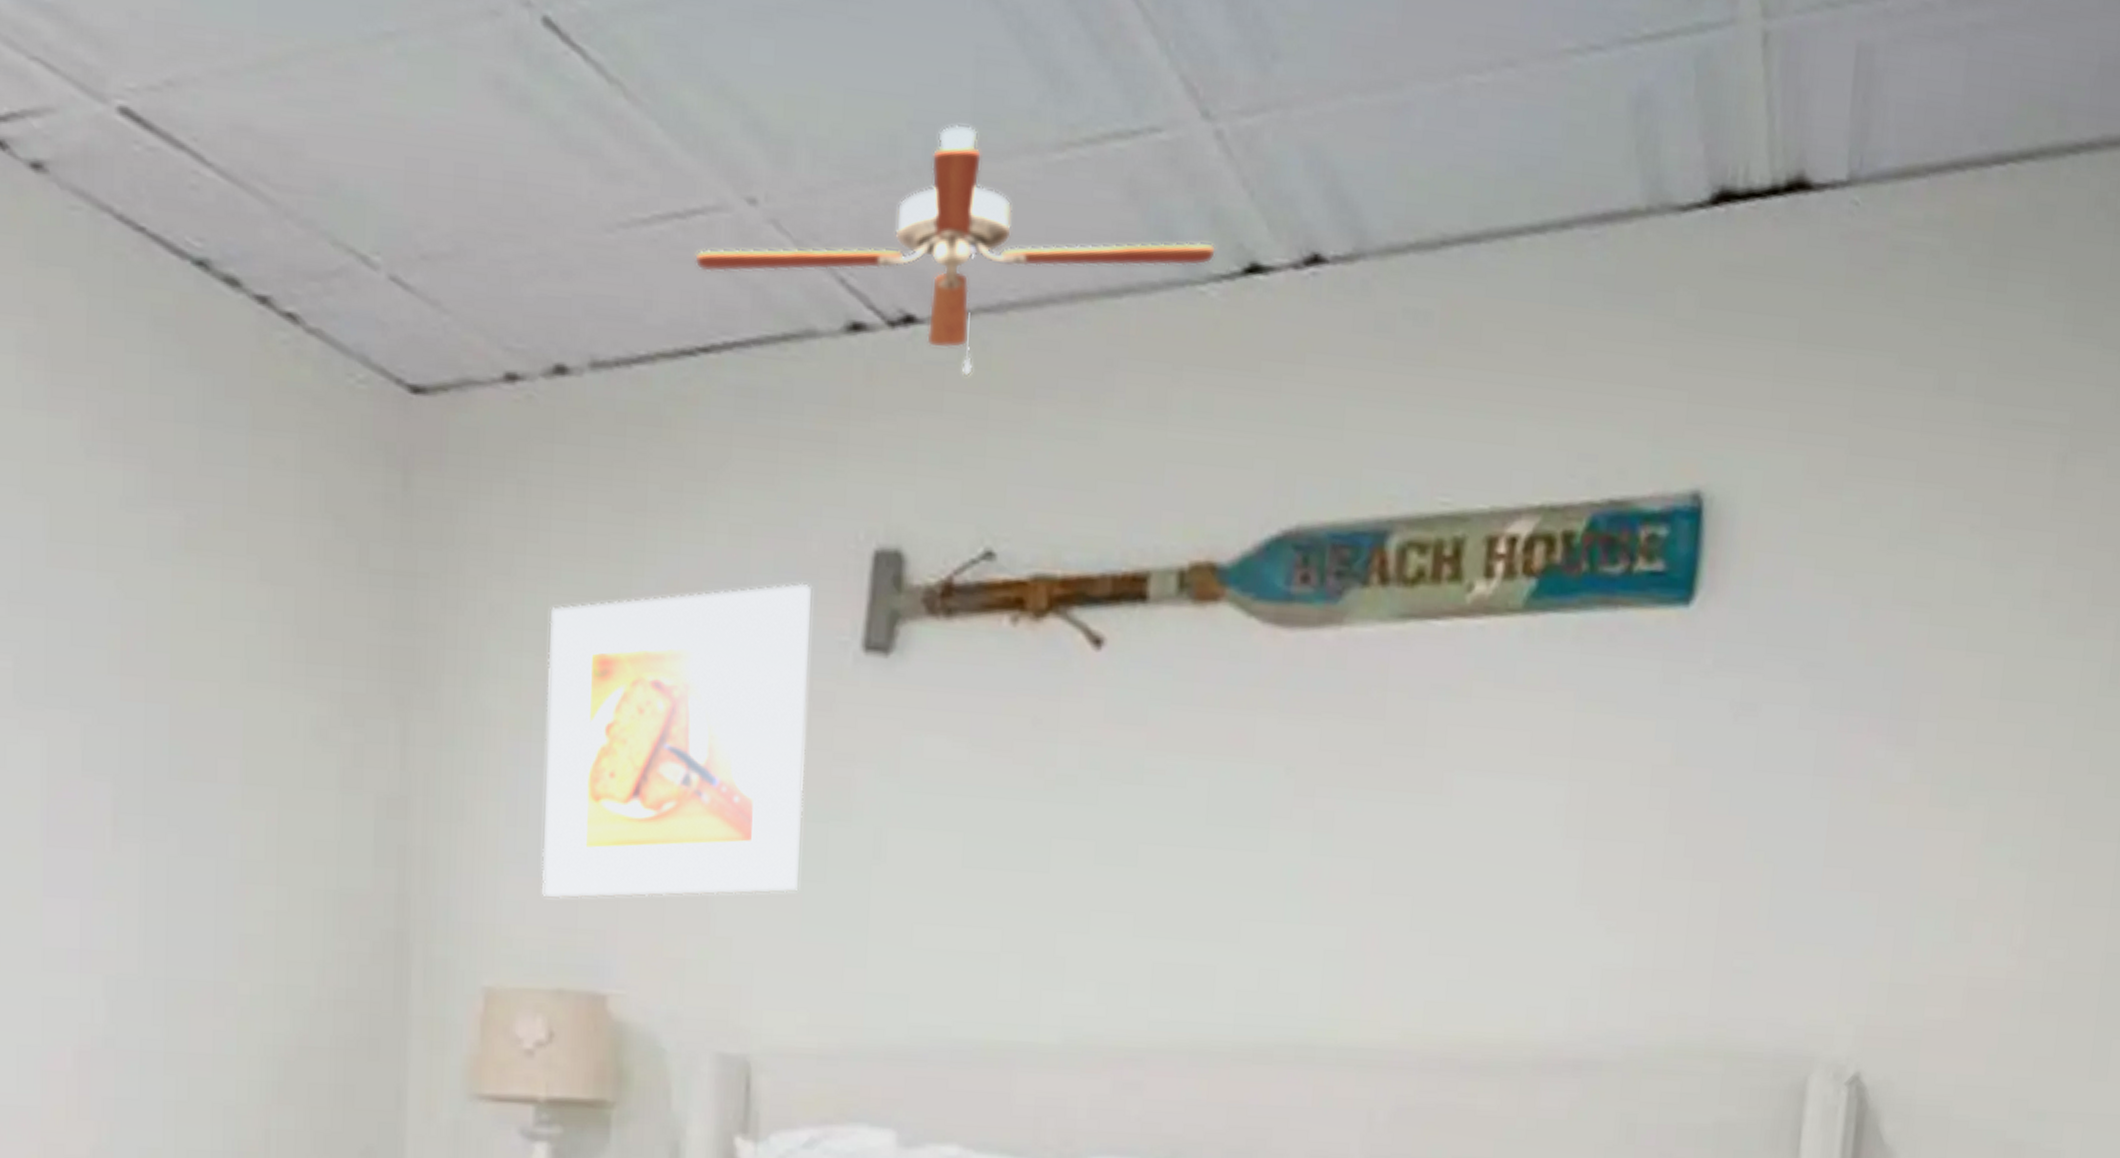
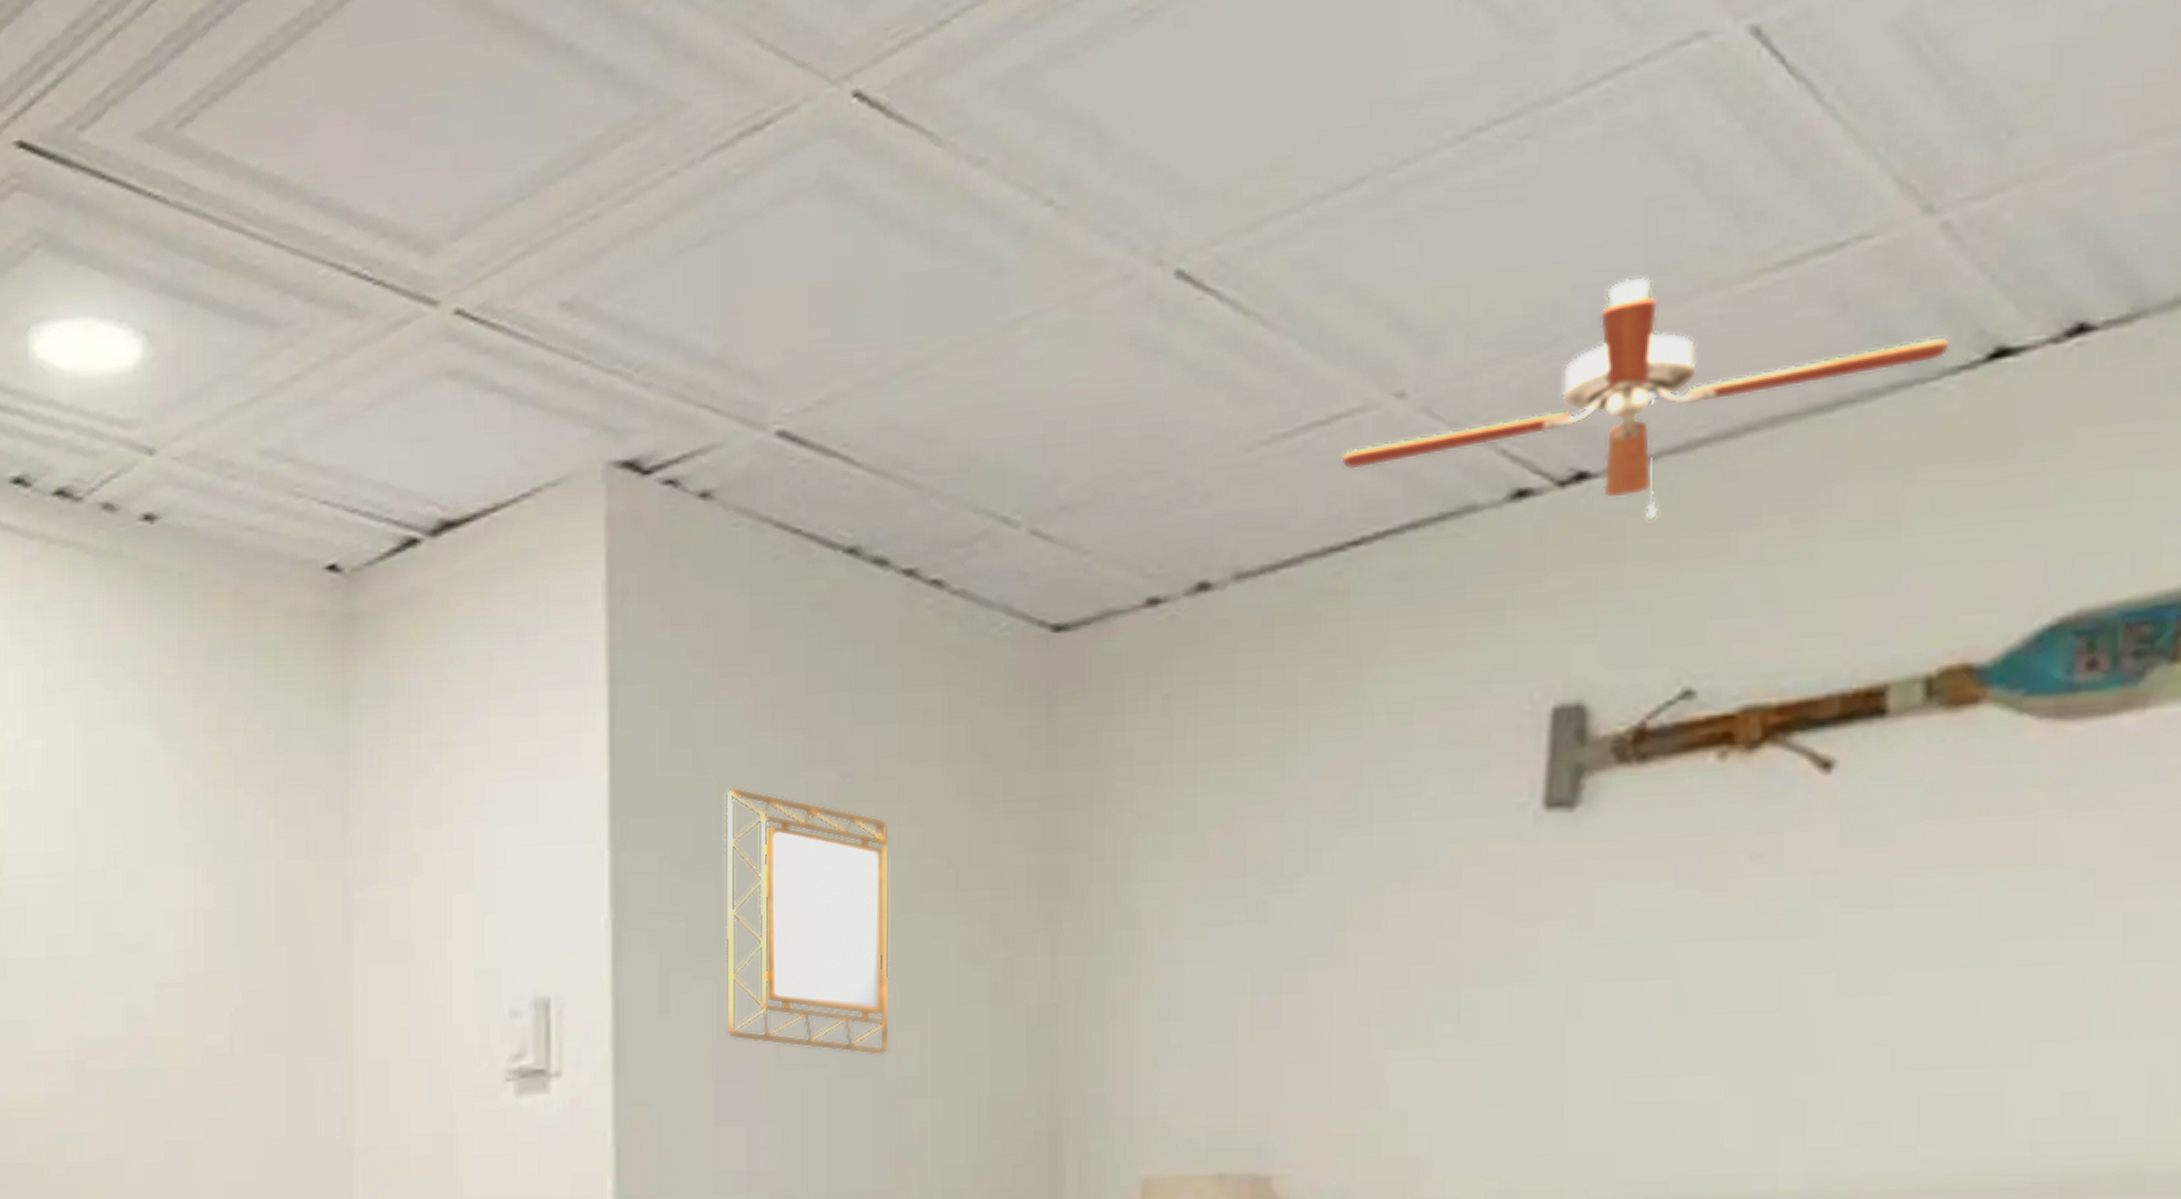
home mirror: none [56,514,237,835] -> present [724,787,891,1056]
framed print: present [541,582,811,899] -> none [1198,750,1483,1086]

